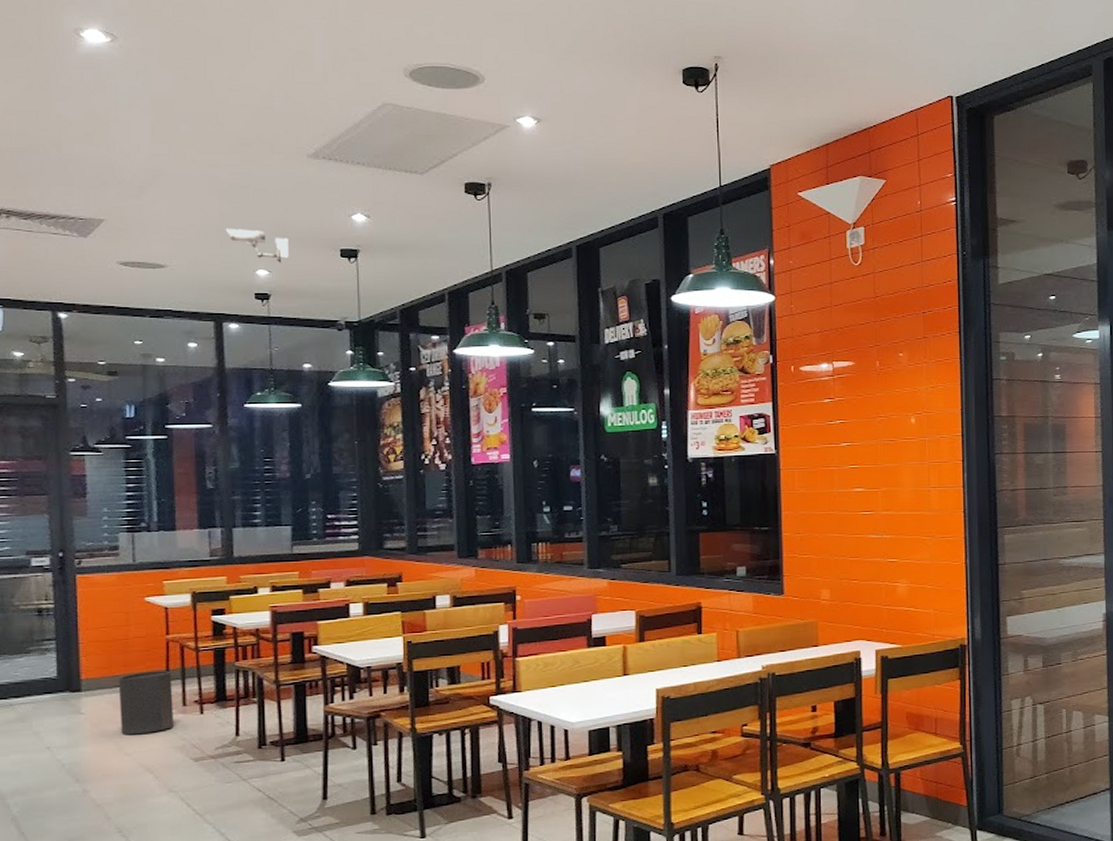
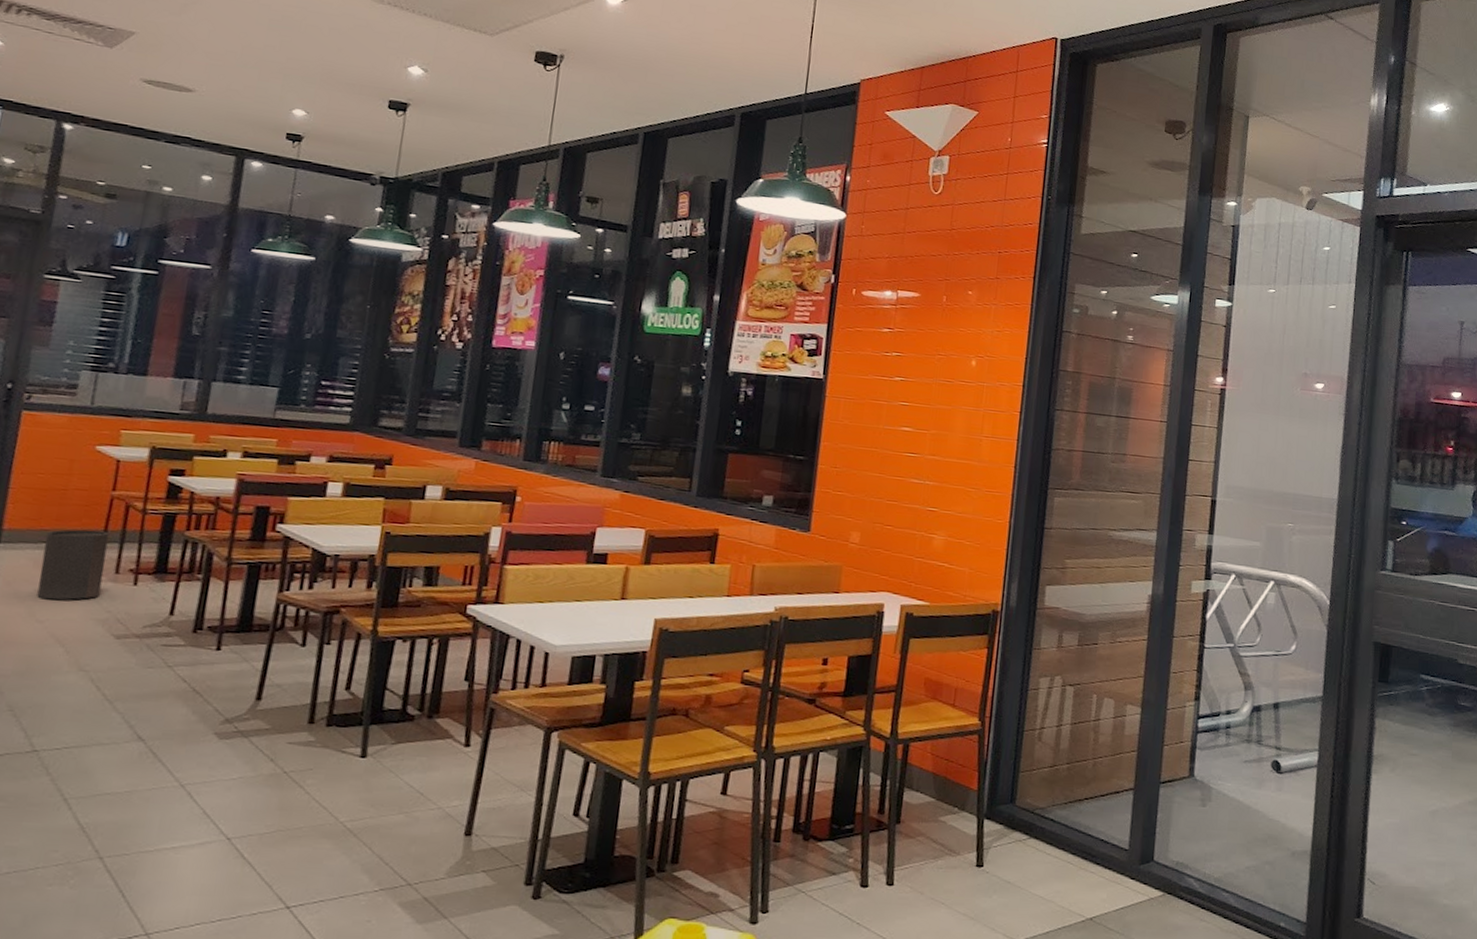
security camera: present [225,228,289,263] -> none [267,60,335,105]

